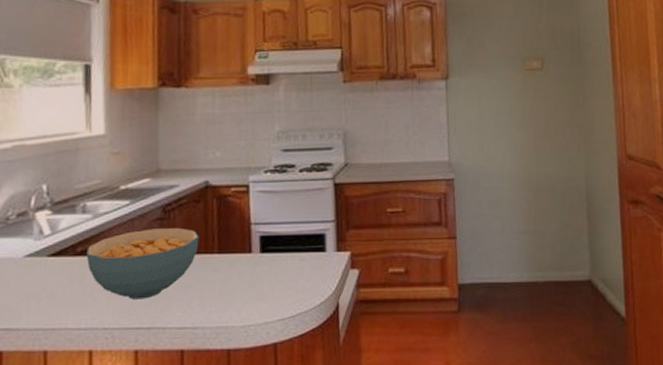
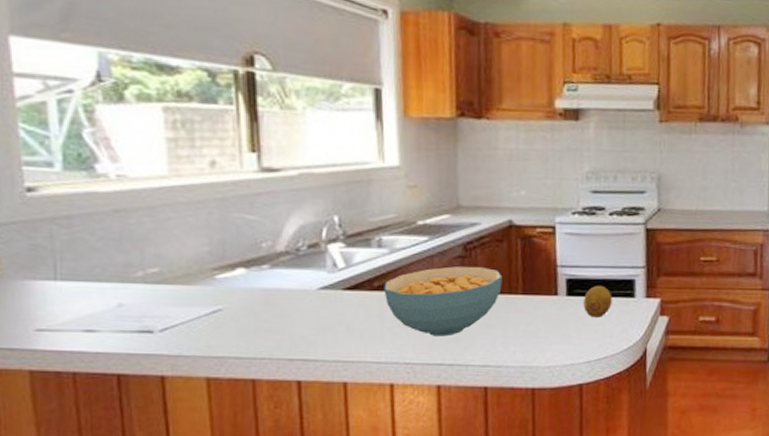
fruit: none [277,241,304,273] -> present [583,285,612,317]

